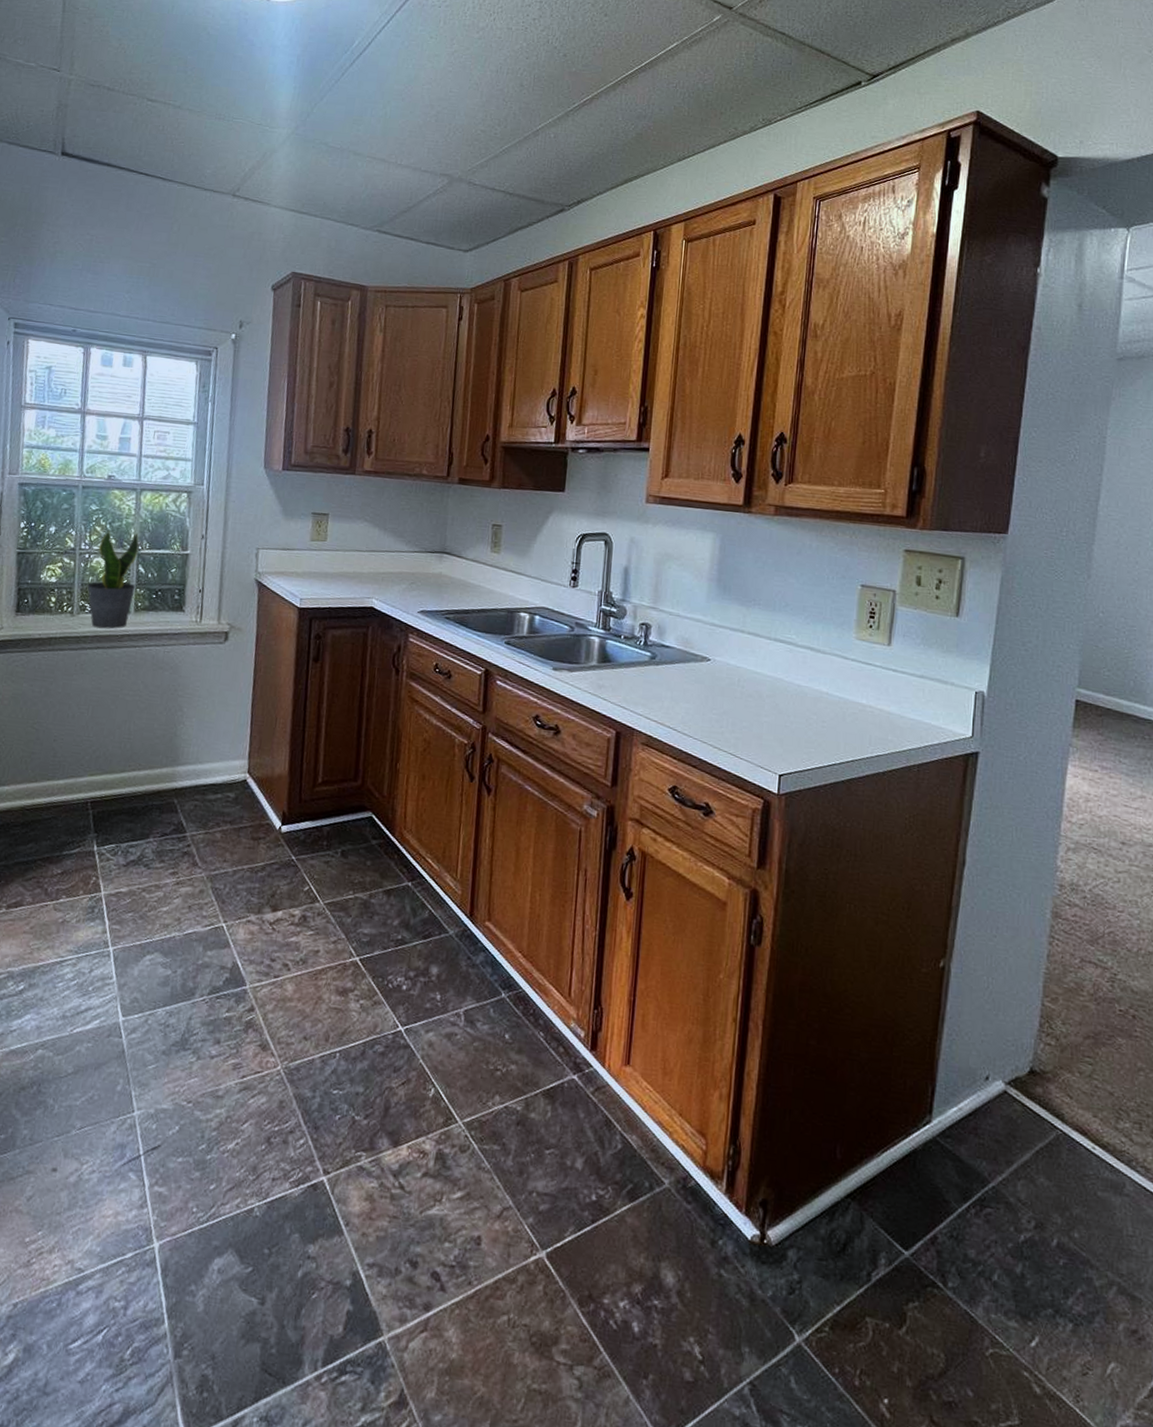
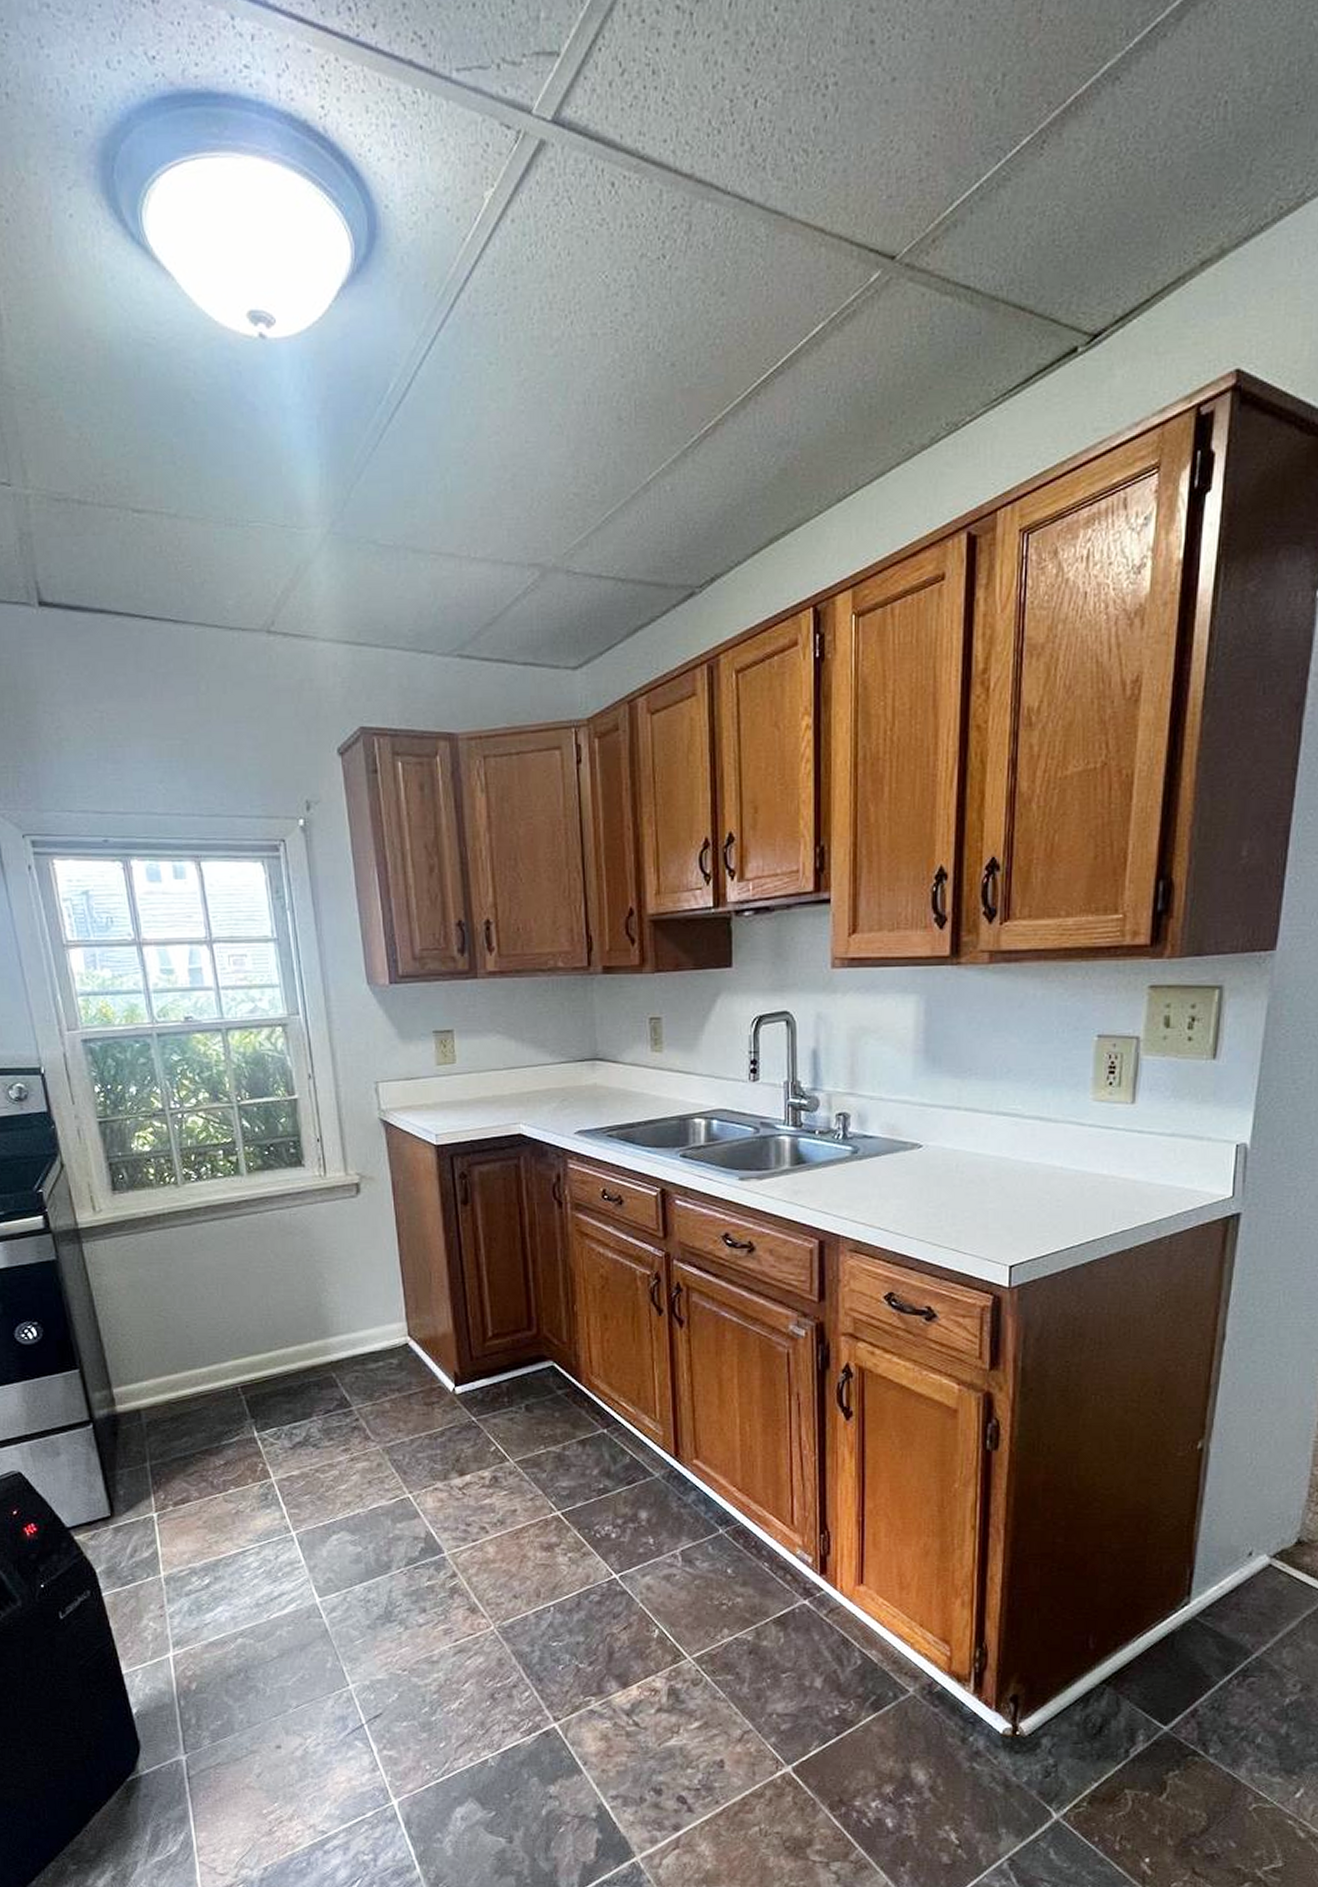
potted plant: present [87,529,139,630] -> none [187,1081,243,1199]

